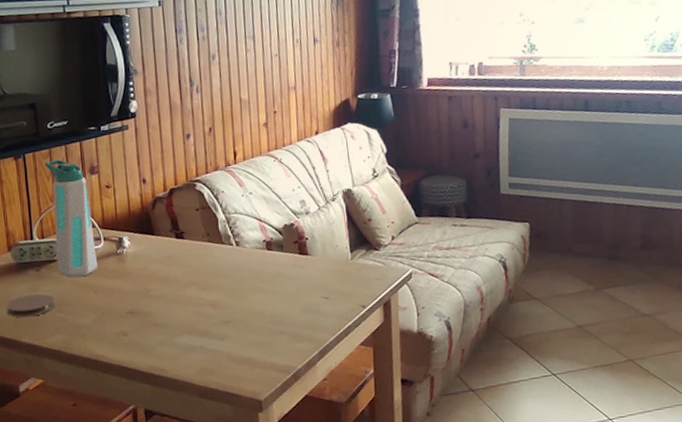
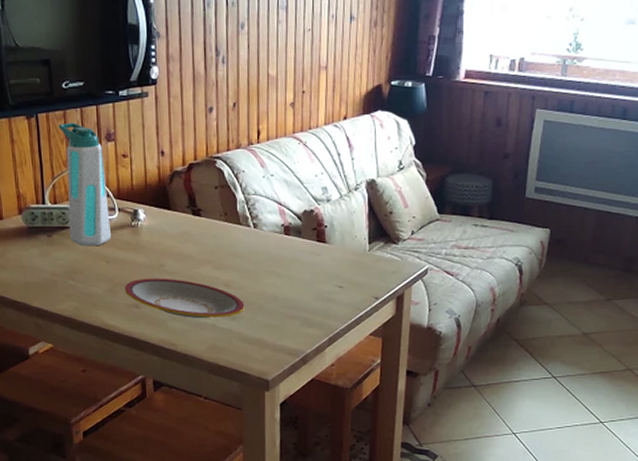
coaster: present [6,294,55,318] -> none [17,260,67,282]
plate: none [113,303,233,342] -> present [125,278,245,319]

